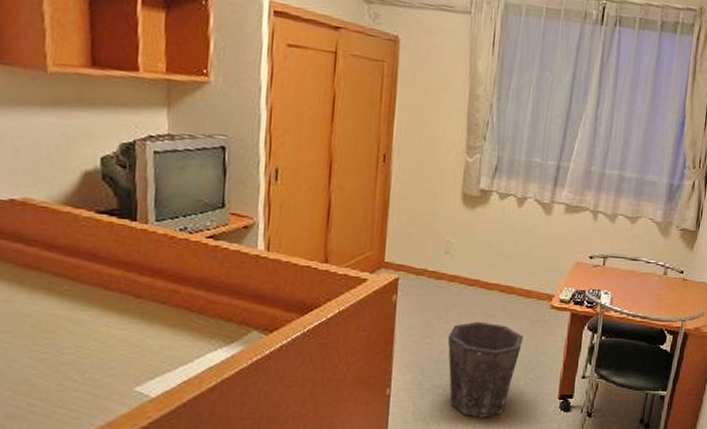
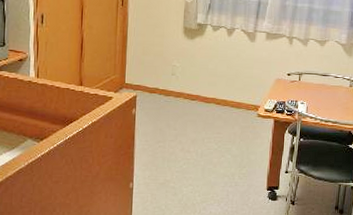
waste bin: present [447,321,523,418] -> none [176,128,236,206]

